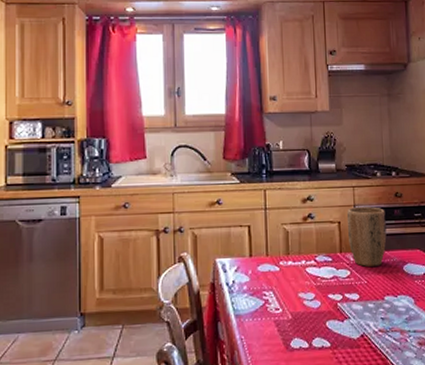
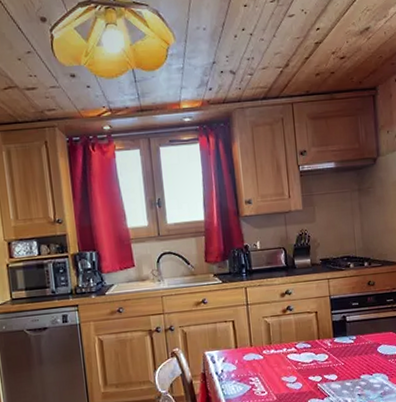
plant pot: present [346,207,387,267] -> none [323,296,361,350]

